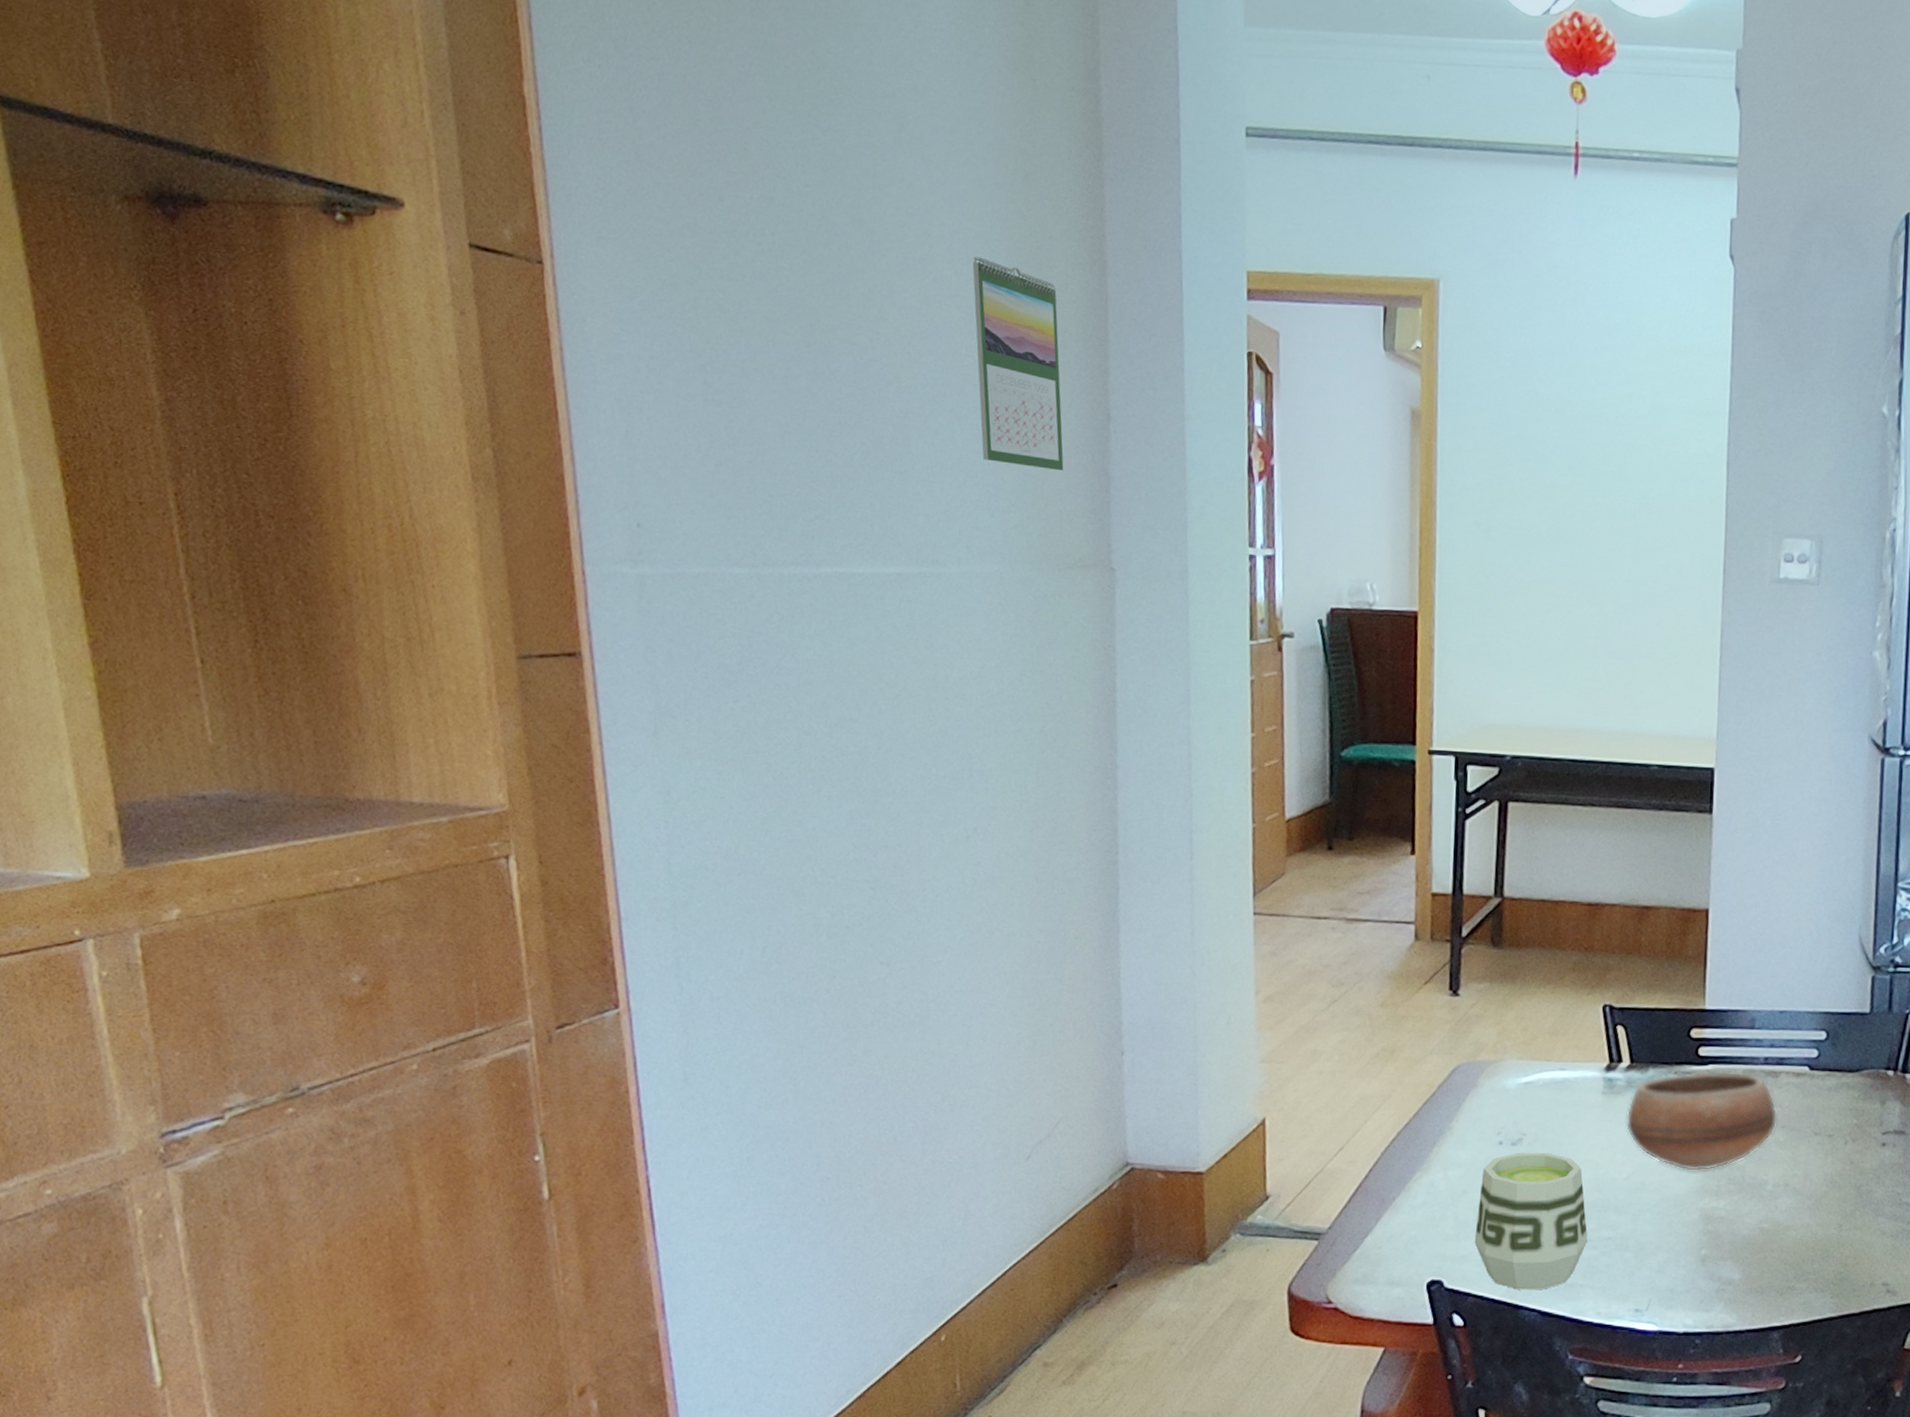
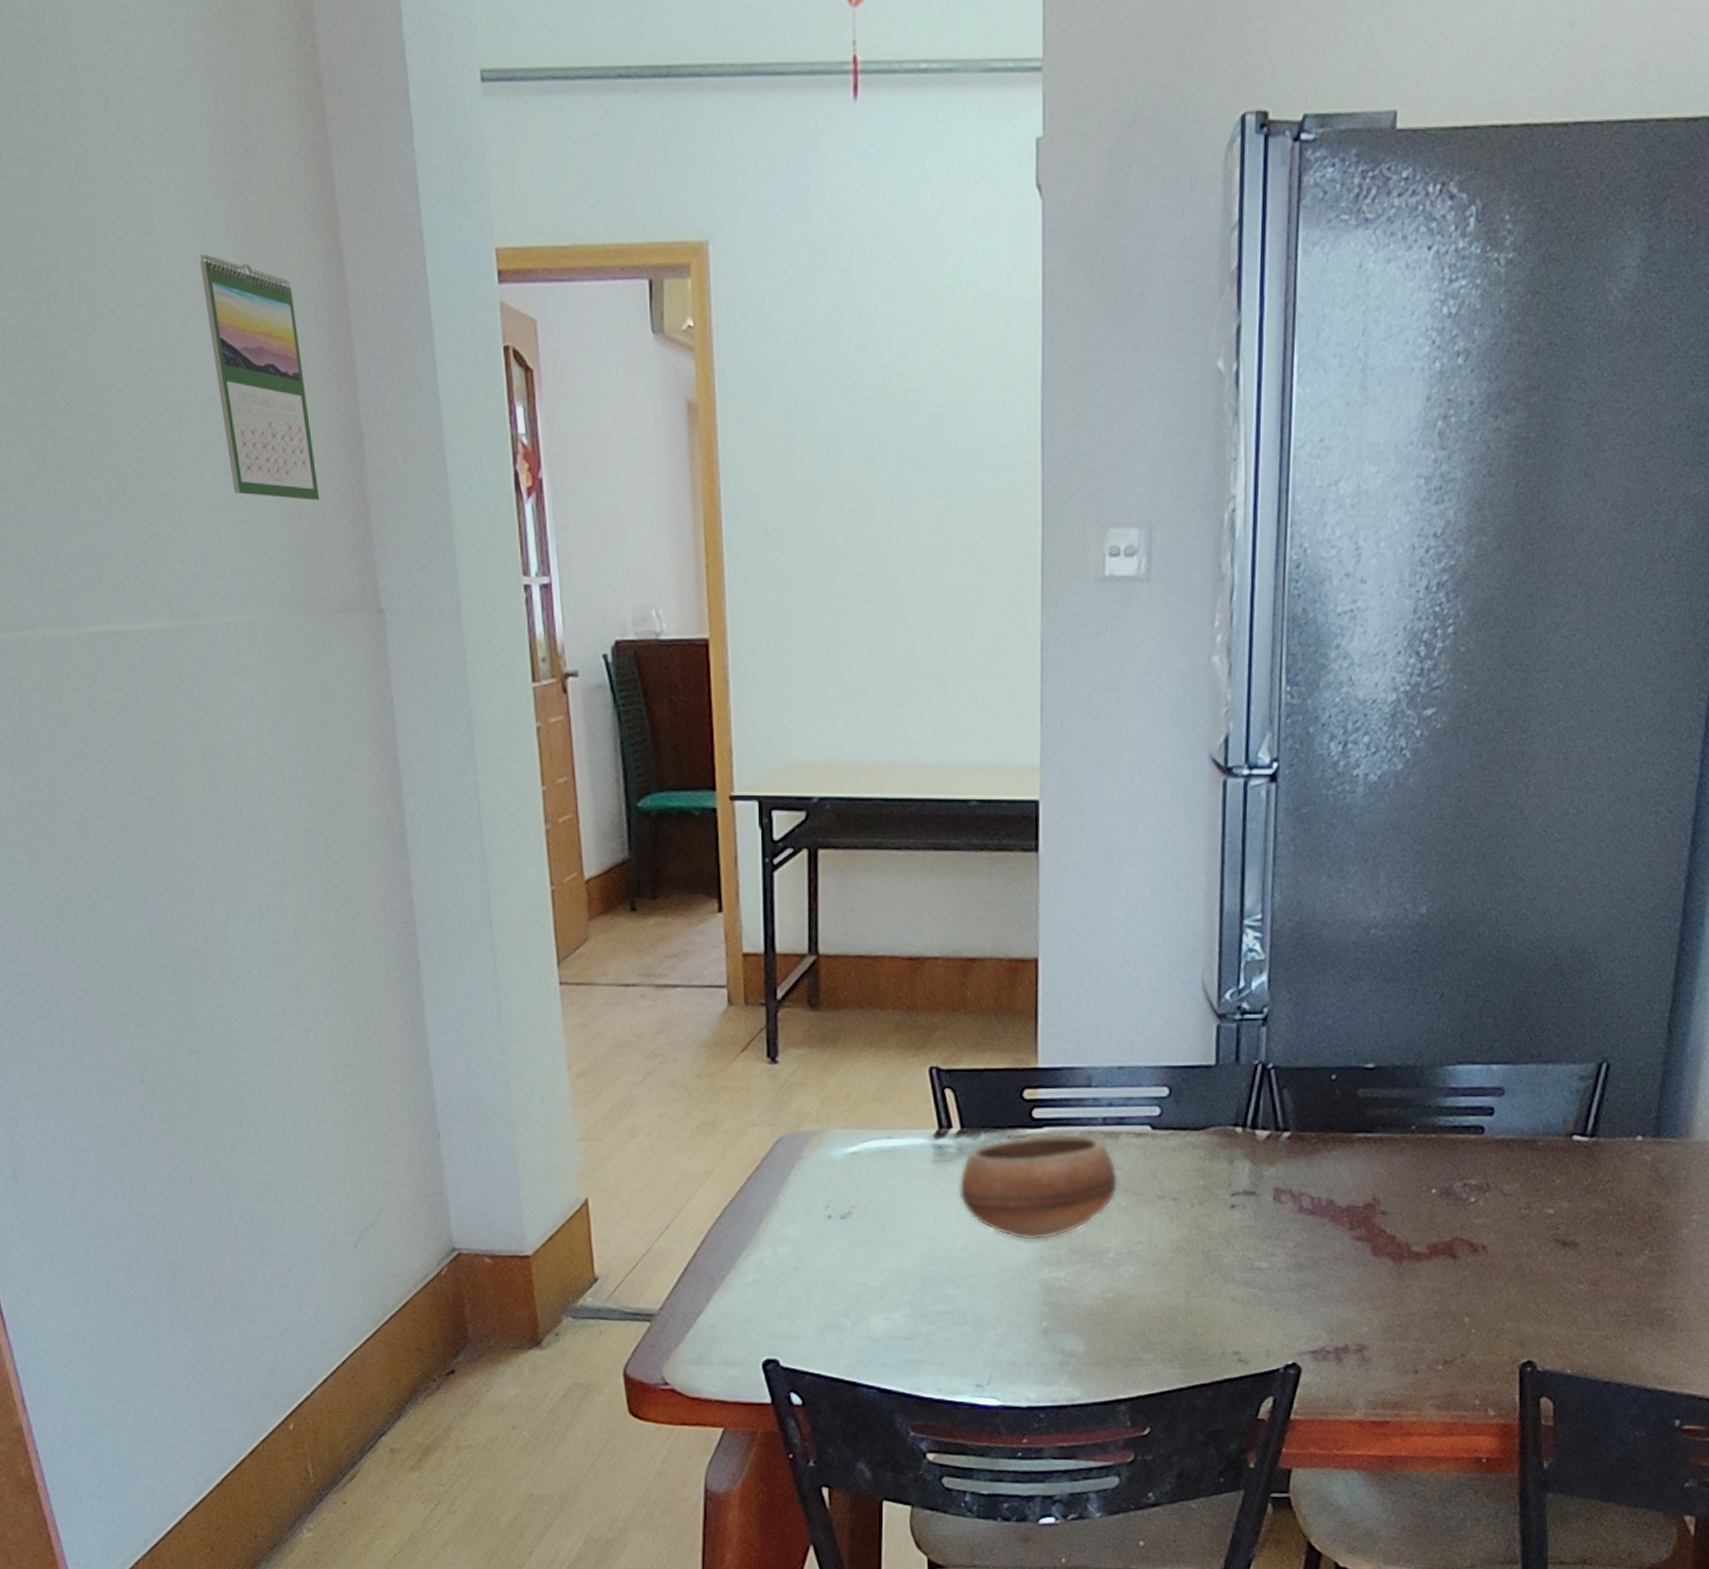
cup: present [1474,1152,1588,1290] -> none [808,1225,925,1367]

